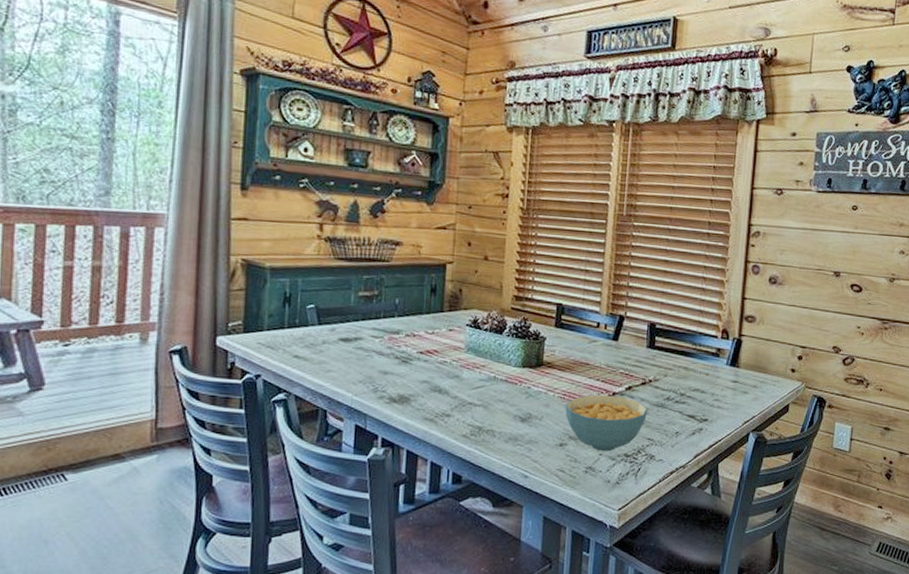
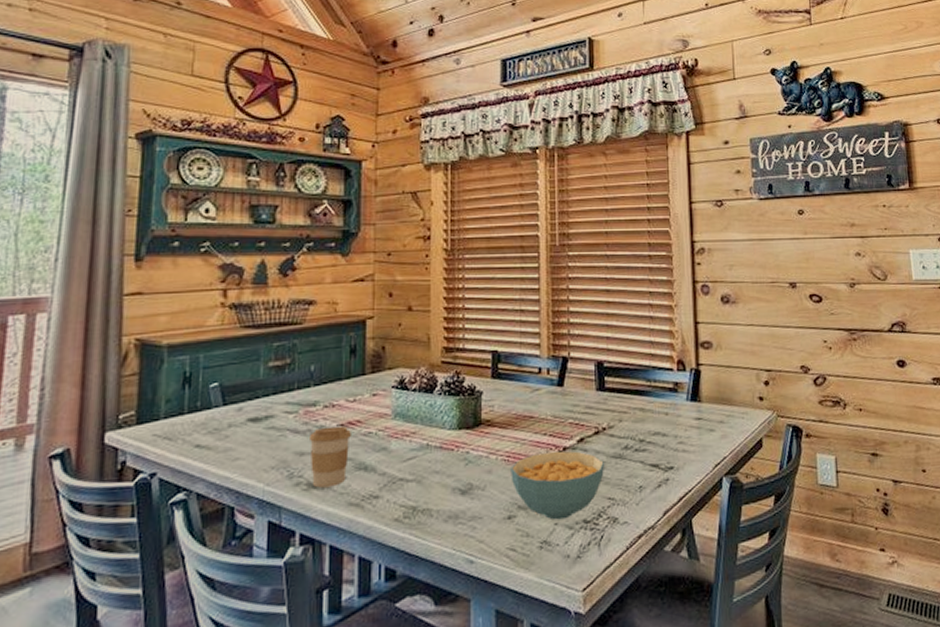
coffee cup: none [392,352,429,403] -> present [309,426,351,488]

